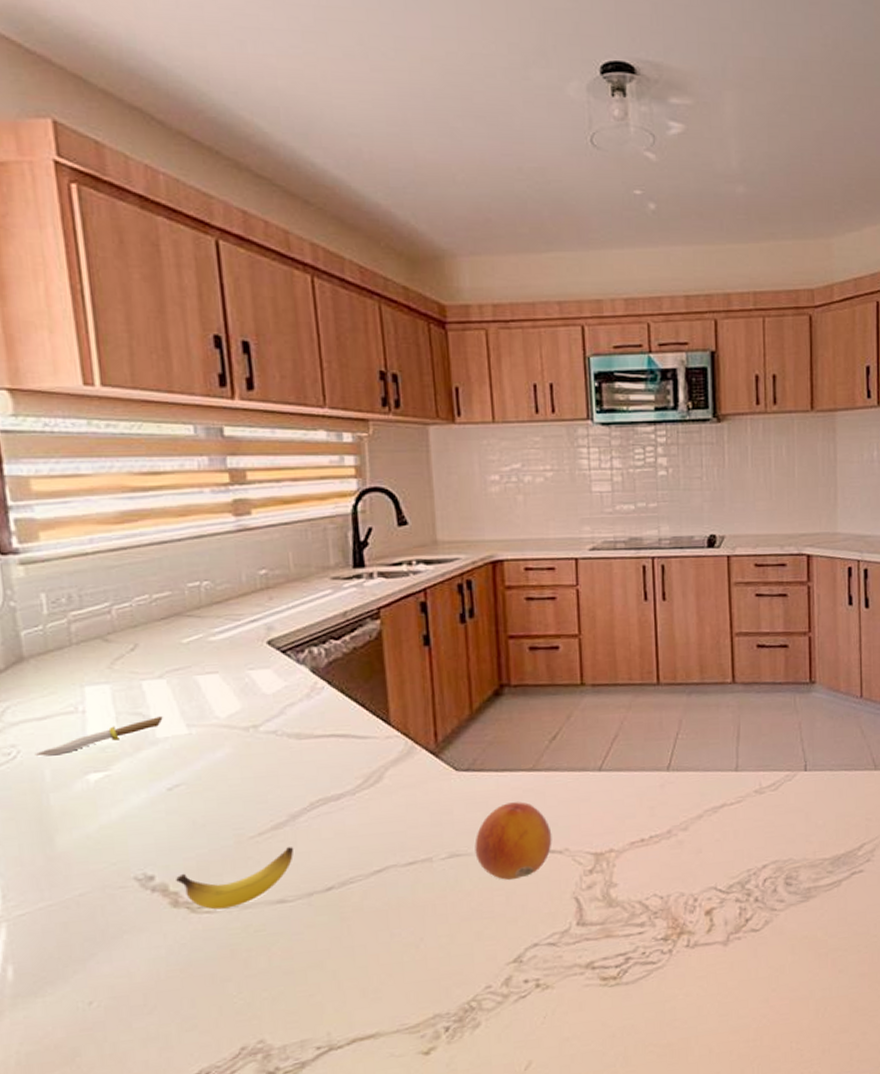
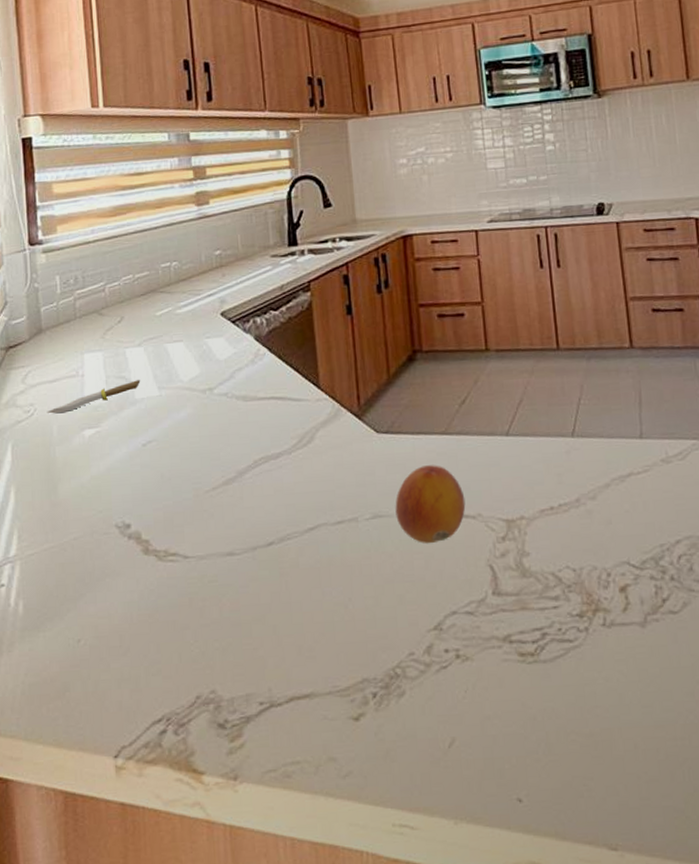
banana: present [176,847,294,910] -> none [147,502,241,559]

